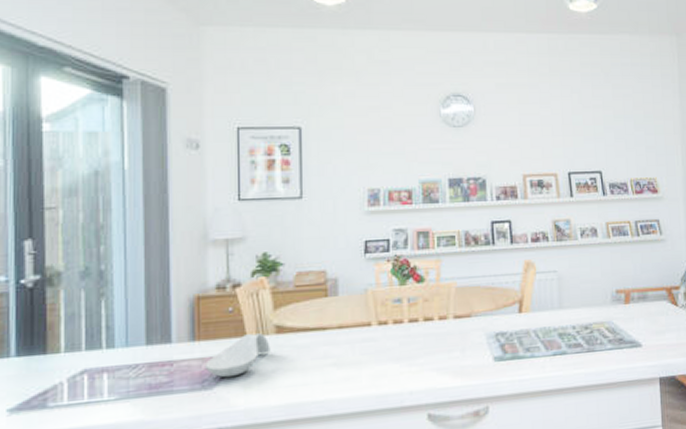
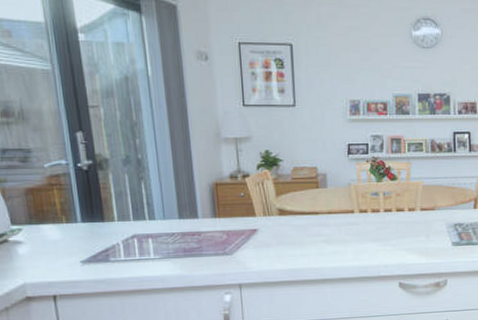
spoon rest: present [205,333,270,378] -> none [225,214,275,247]

